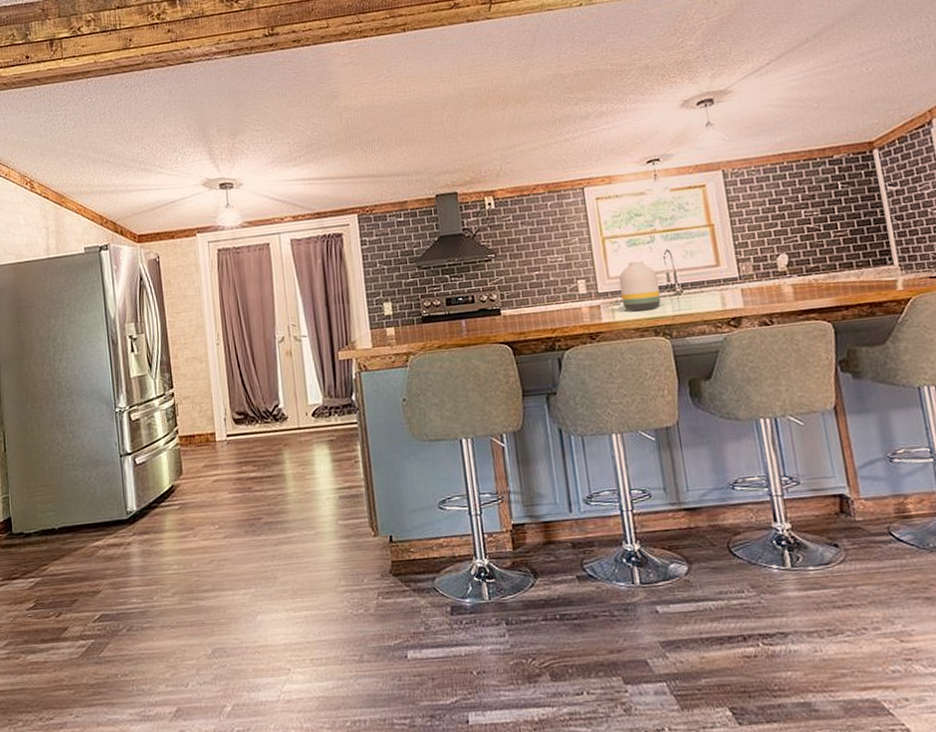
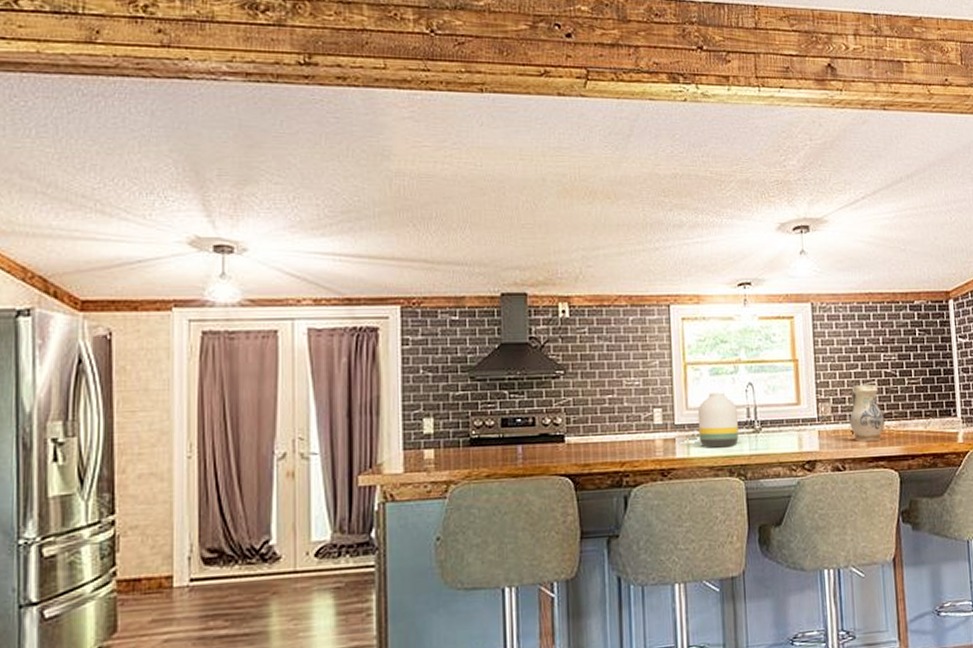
ceramic pitcher: none [772,241,813,298] -> present [849,385,885,443]

